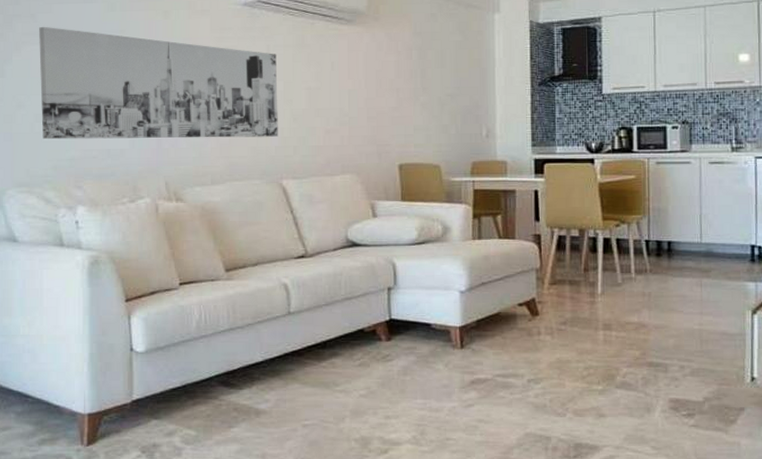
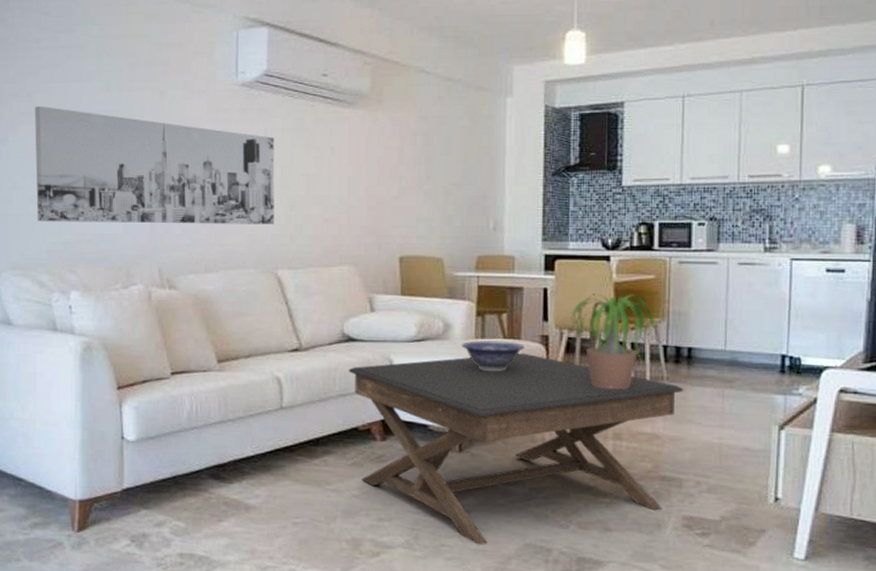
coffee table: none [352,251,666,438] -> present [348,353,684,546]
decorative bowl: none [460,241,519,271] -> present [461,340,525,372]
potted plant: none [552,193,644,283] -> present [561,293,662,390]

